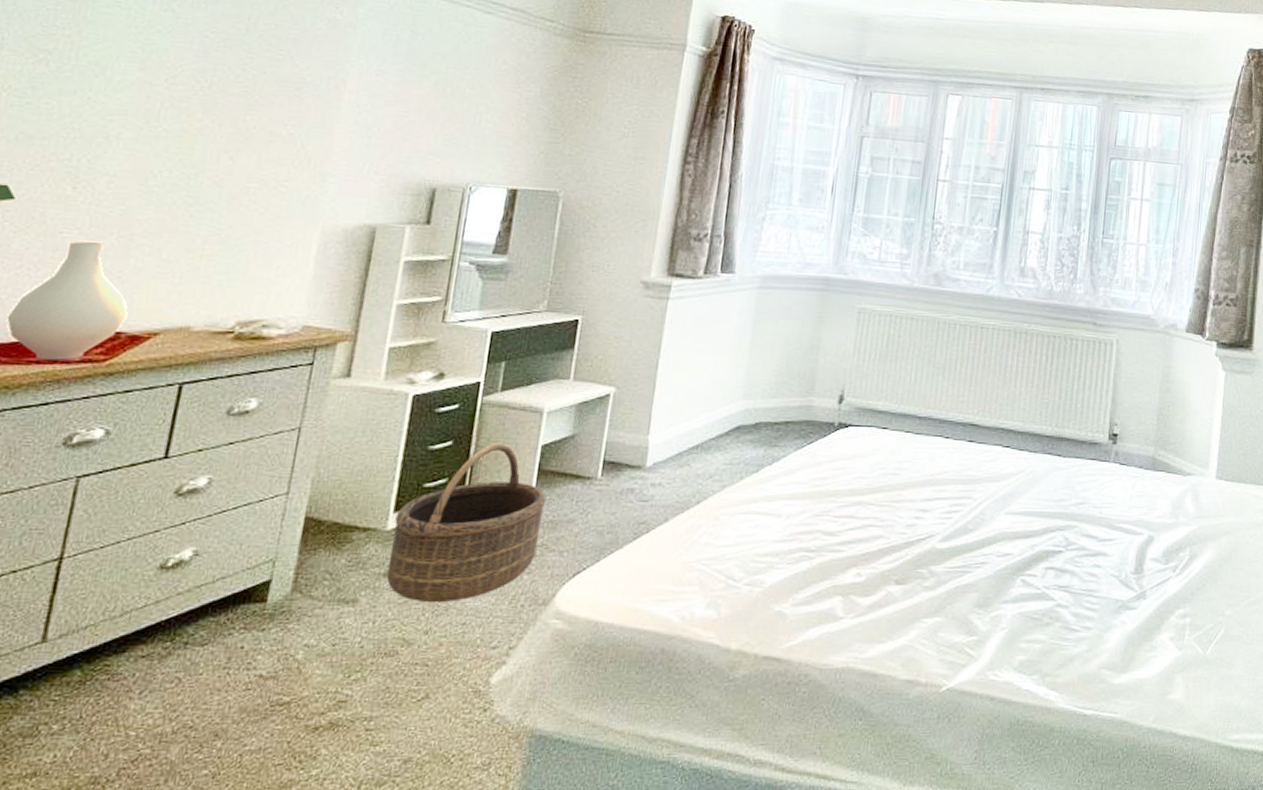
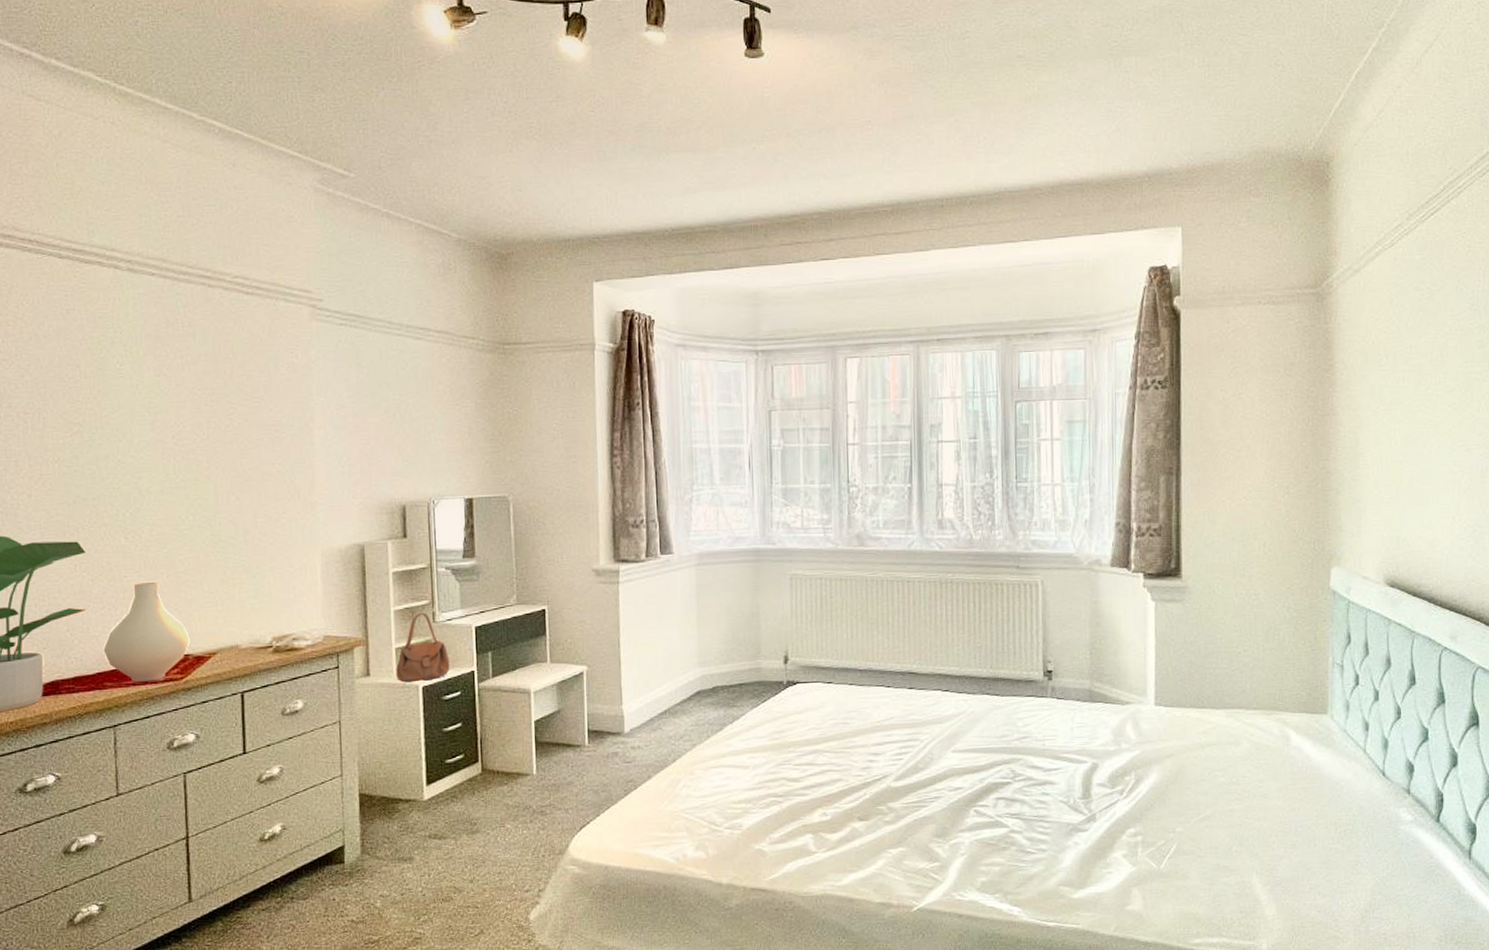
handbag: none [383,310,454,389] -> present [396,612,450,682]
basket: present [386,443,547,603] -> none [429,722,547,857]

